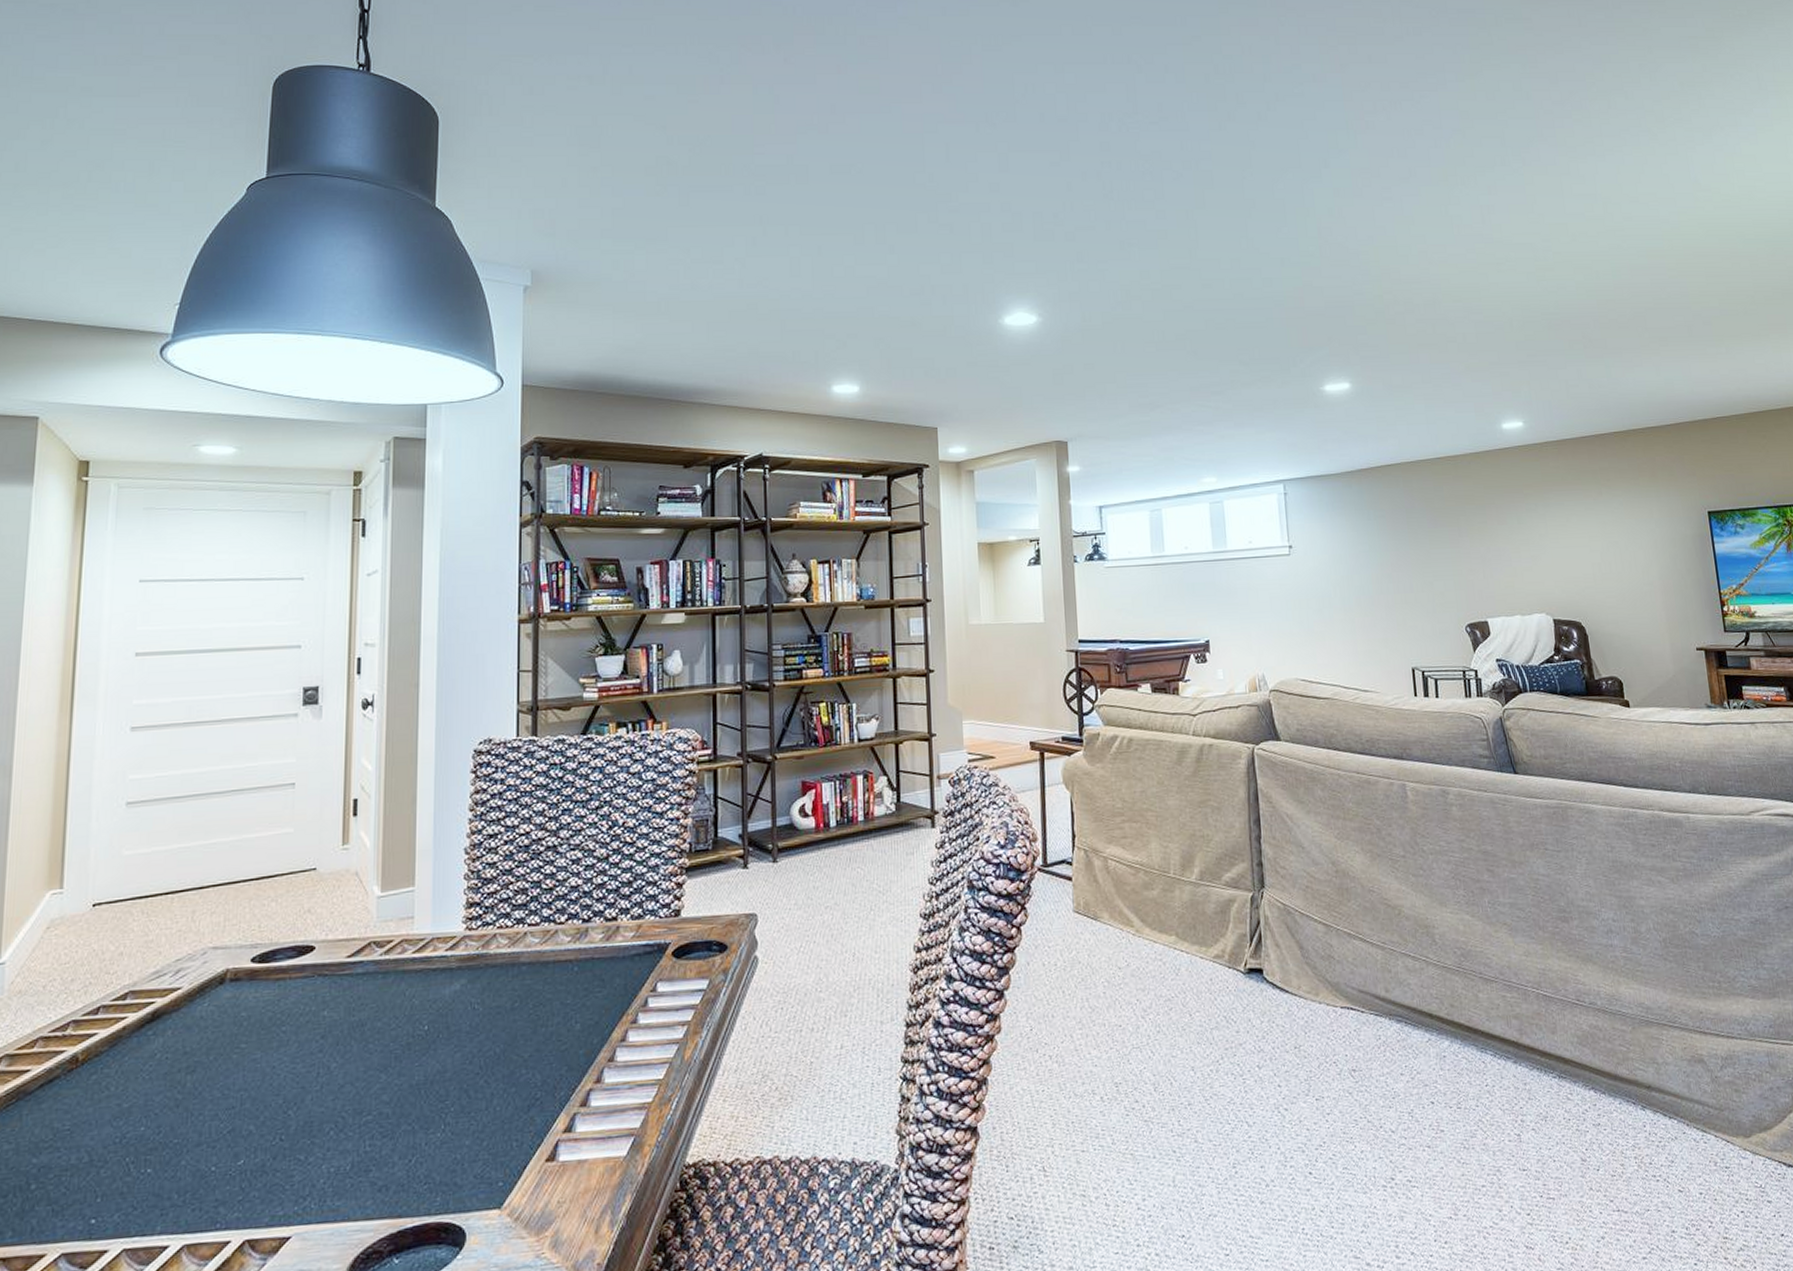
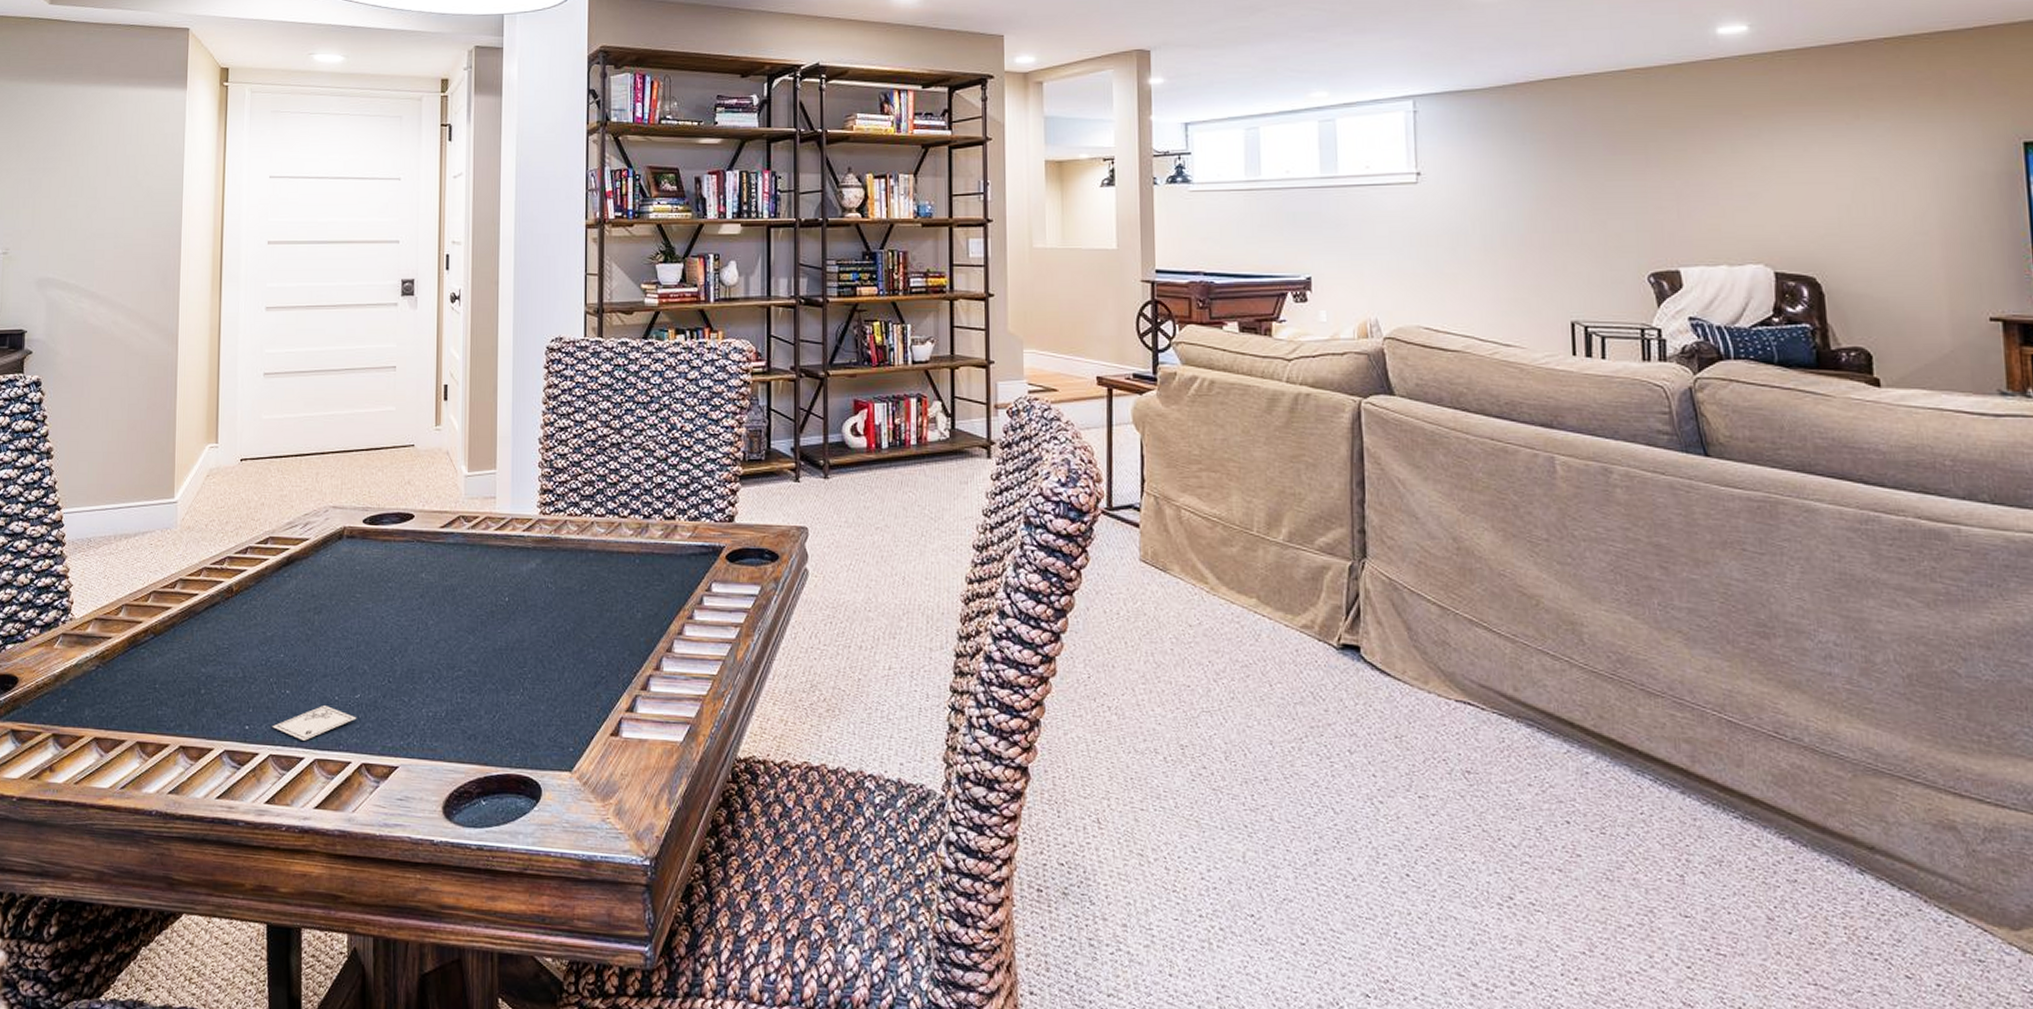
hazard warning label: none [127,1178,239,1226] -> present [272,704,357,741]

